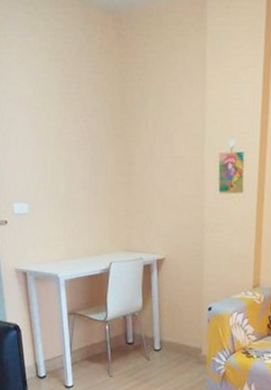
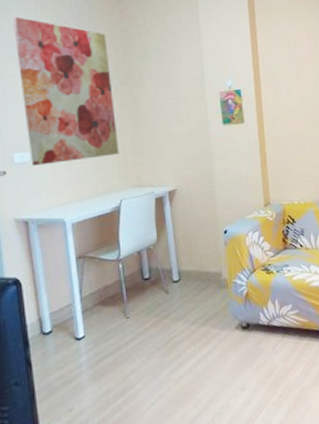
wall art: none [12,51,112,218] -> present [12,17,120,166]

